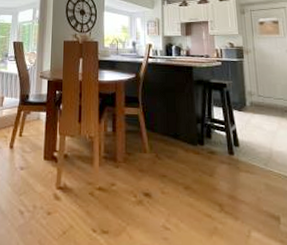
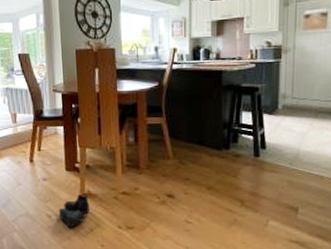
boots: none [32,186,64,228] -> present [59,193,89,227]

